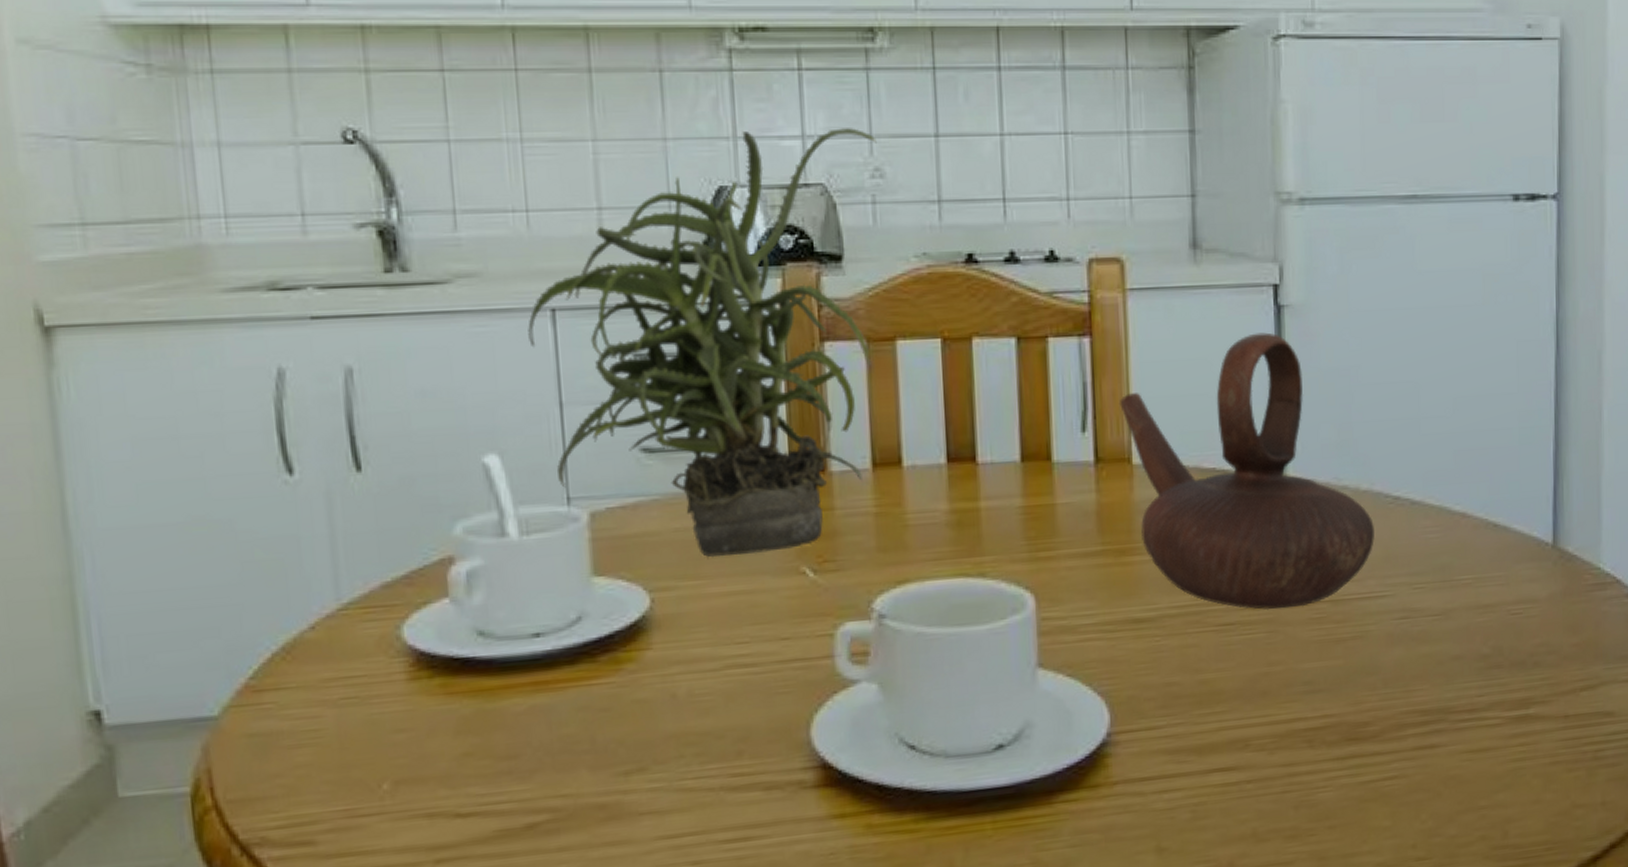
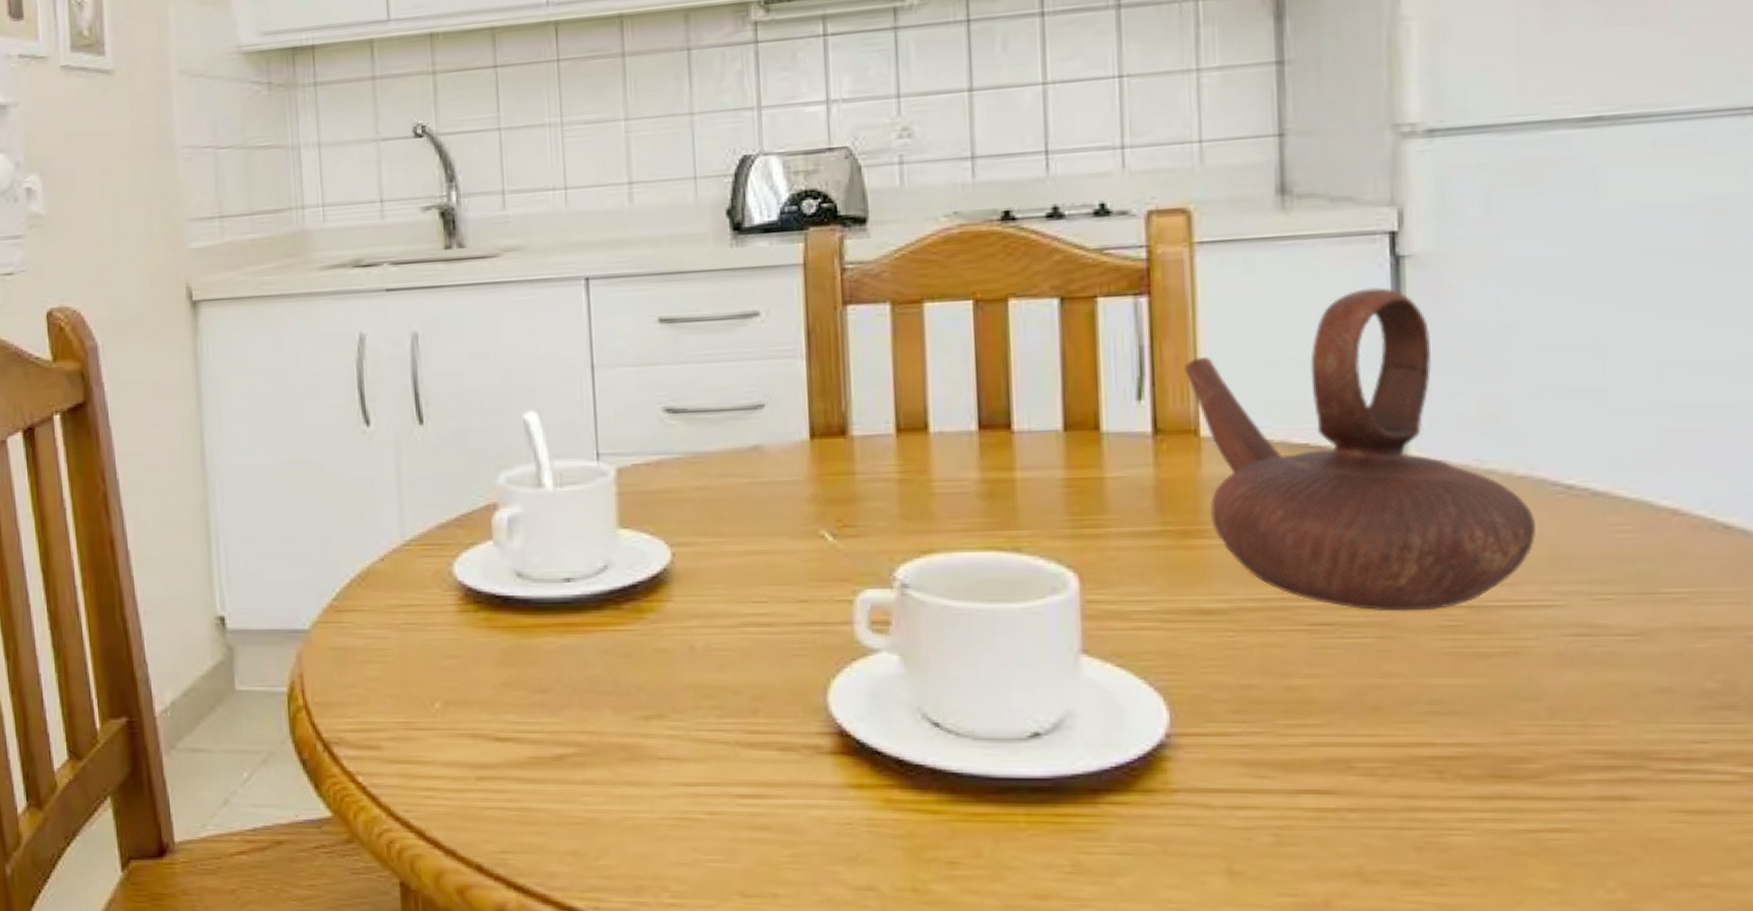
potted plant: present [528,128,877,558] -> none [564,89,905,517]

